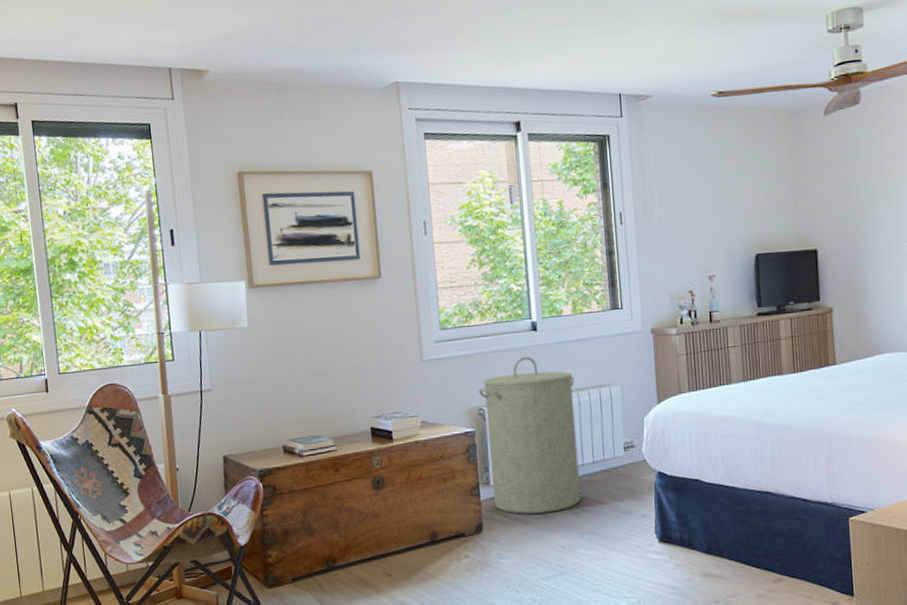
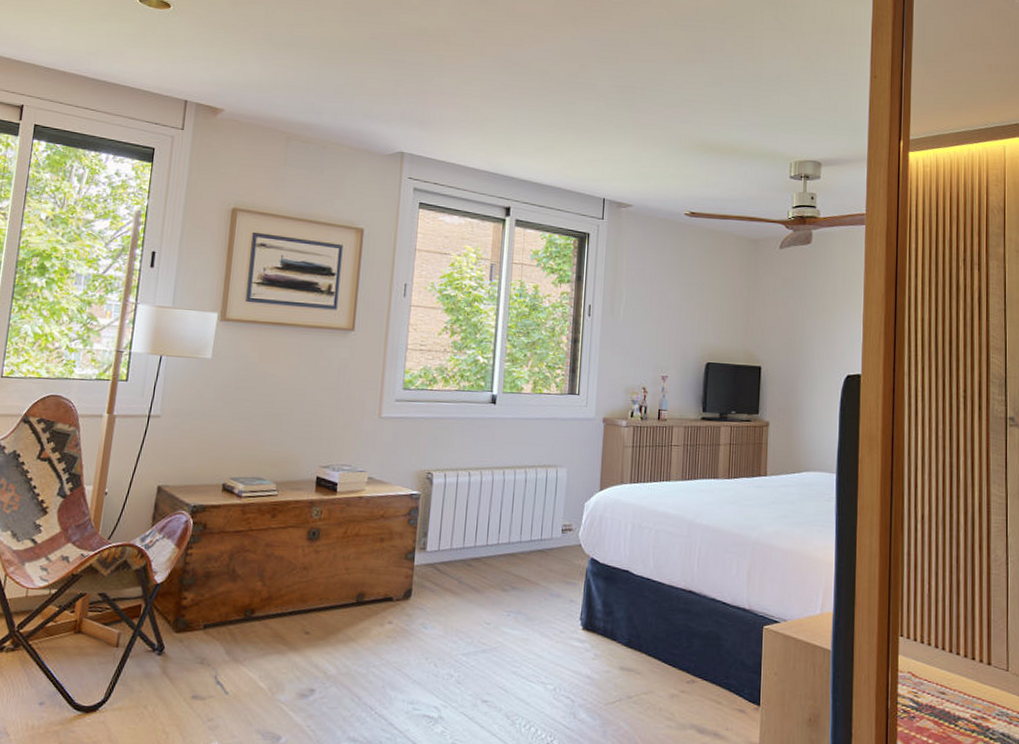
laundry hamper: present [479,356,581,514] -> none [427,427,525,587]

